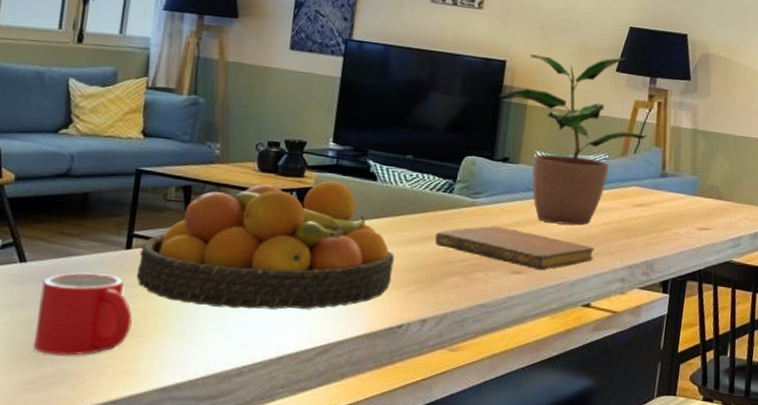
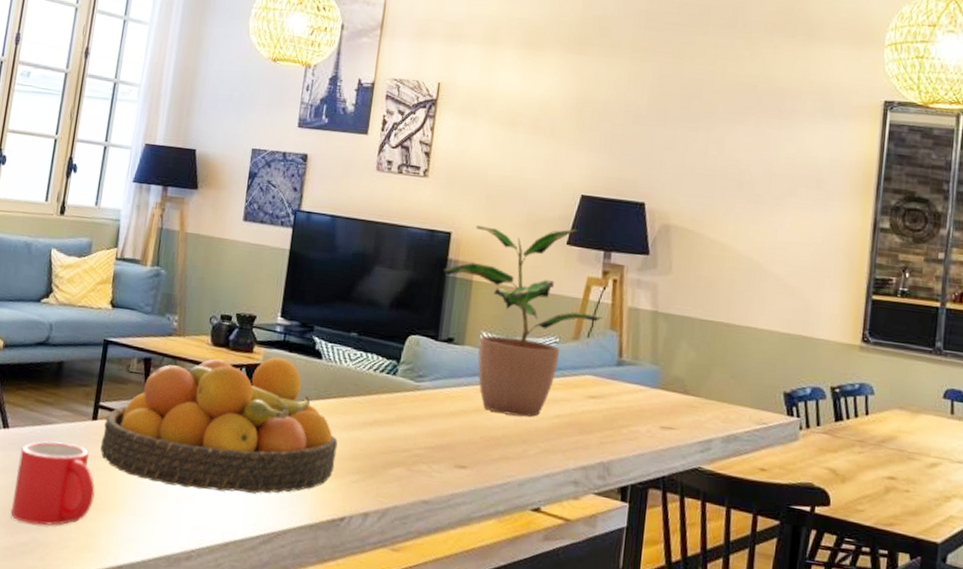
notebook: present [435,226,594,270] -> none [378,413,545,466]

